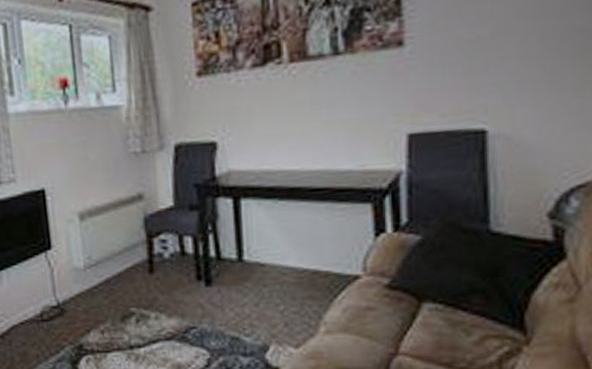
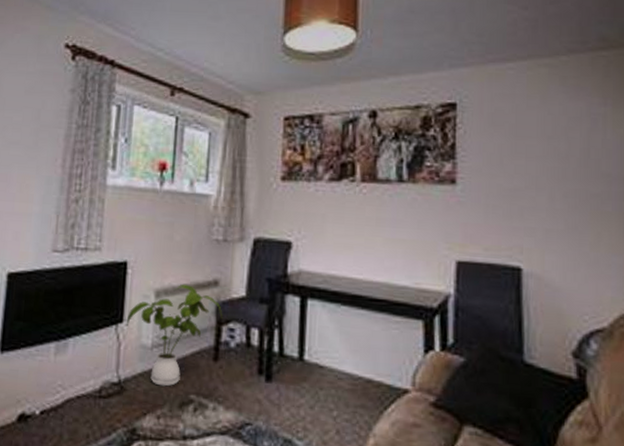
house plant: none [54,202,153,304] -> present [126,284,223,387]

